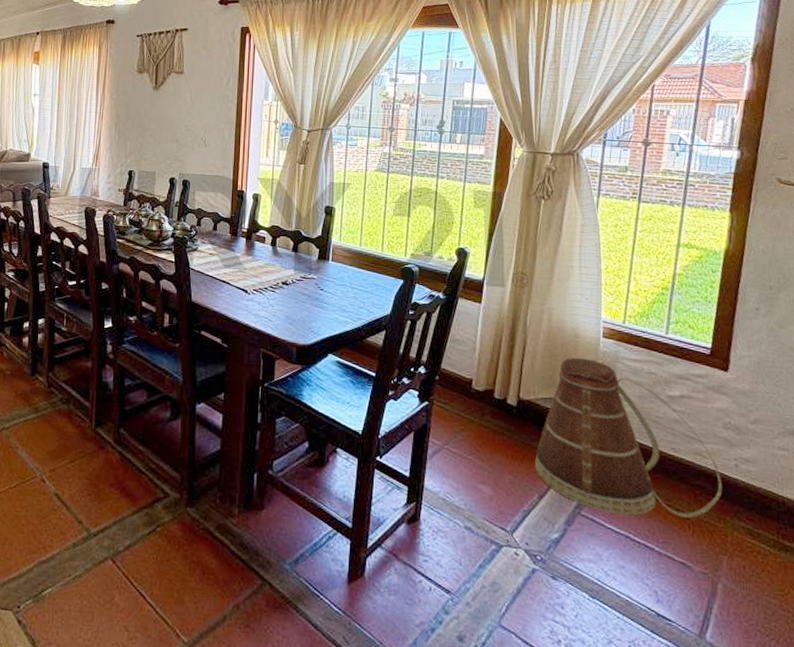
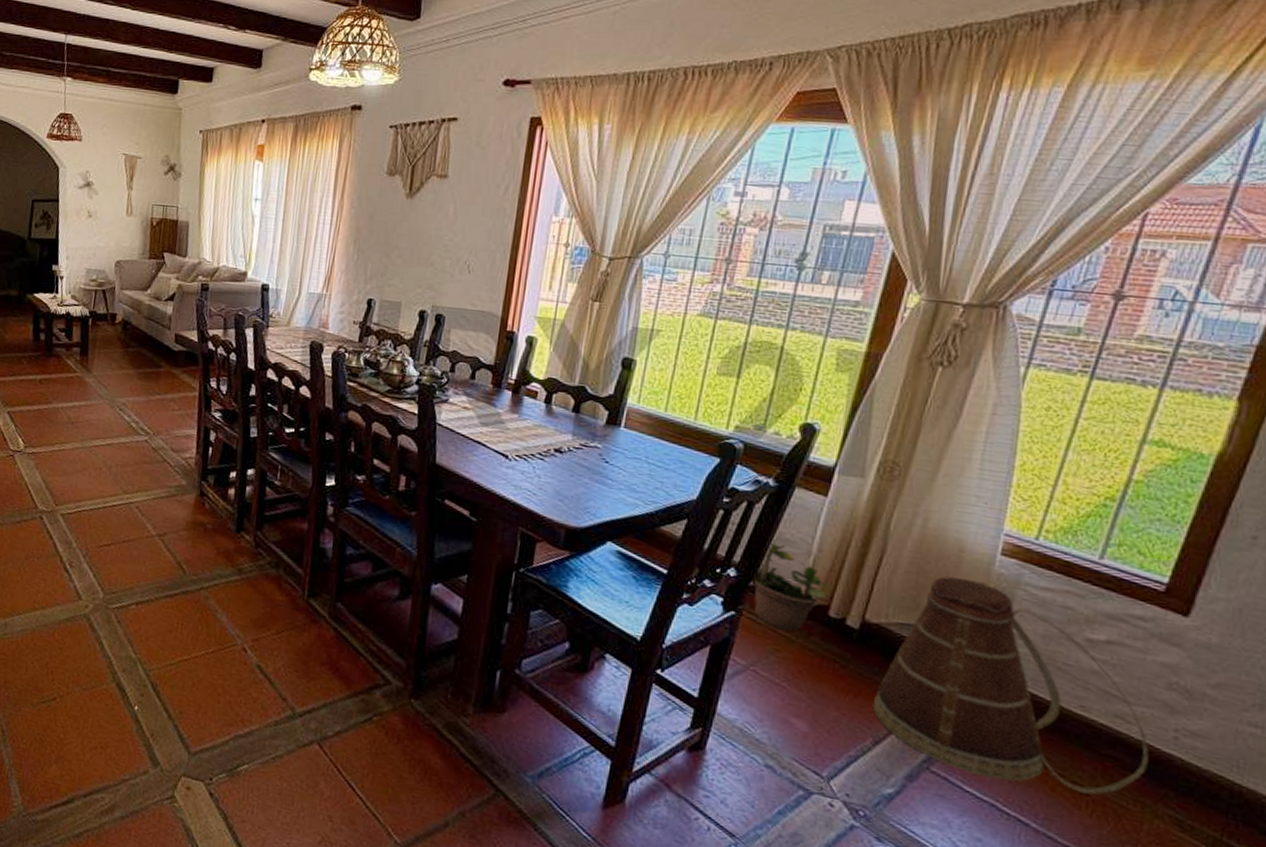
potted plant: none [437,340,491,413] -> present [751,539,827,632]

